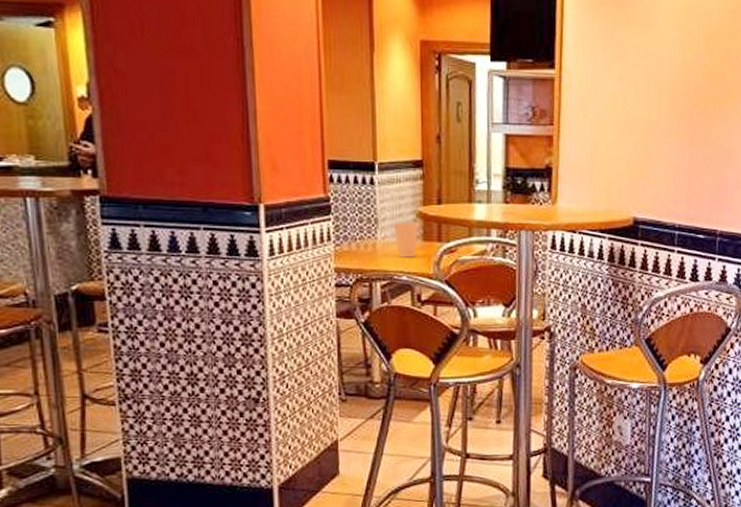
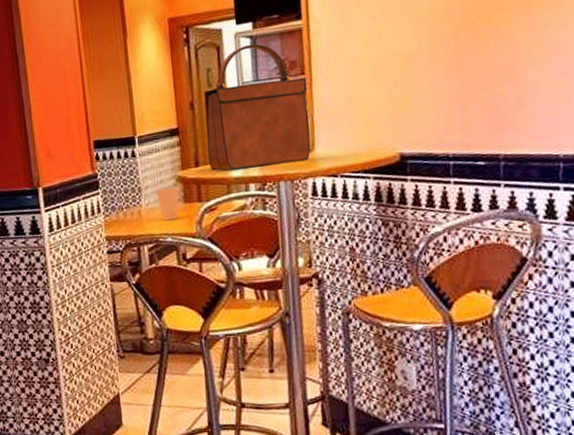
handbag: none [451,84,555,213] -> present [204,43,311,171]

